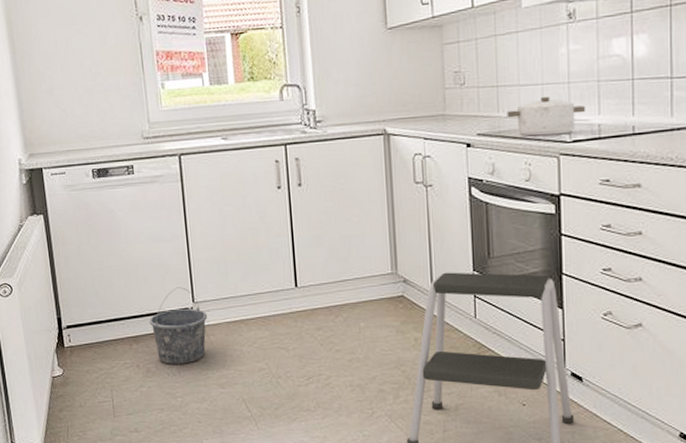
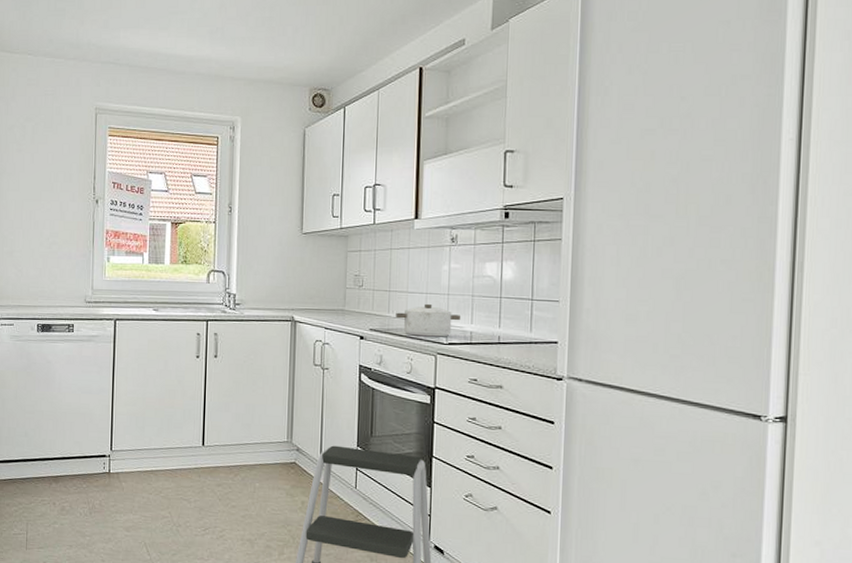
bucket: present [149,287,208,364] -> none [69,435,123,506]

